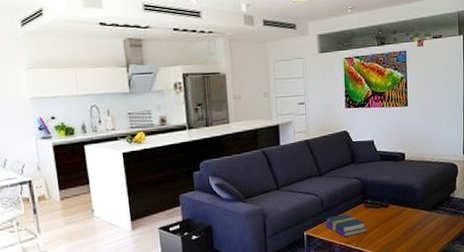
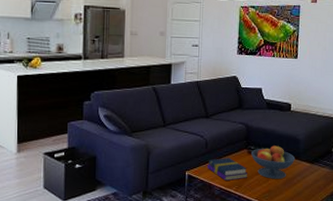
fruit bowl: none [369,196,414,231] -> present [251,145,295,179]

